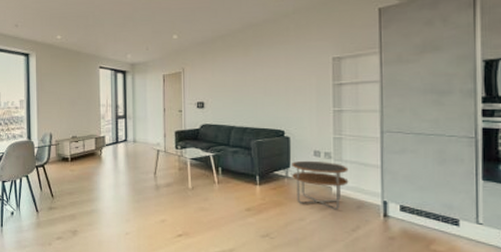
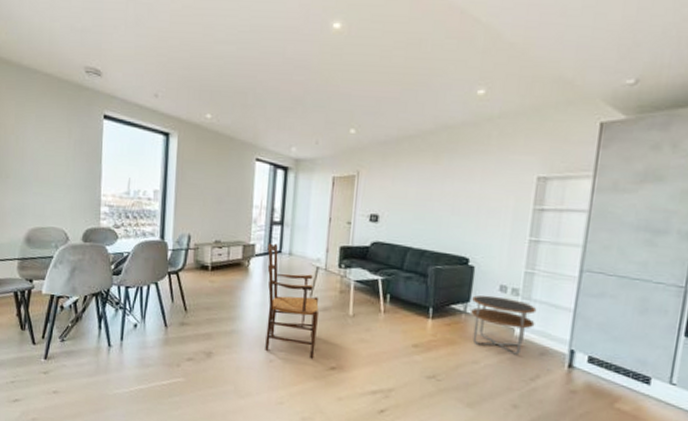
armchair: none [115,134,163,229] -> present [265,243,319,359]

